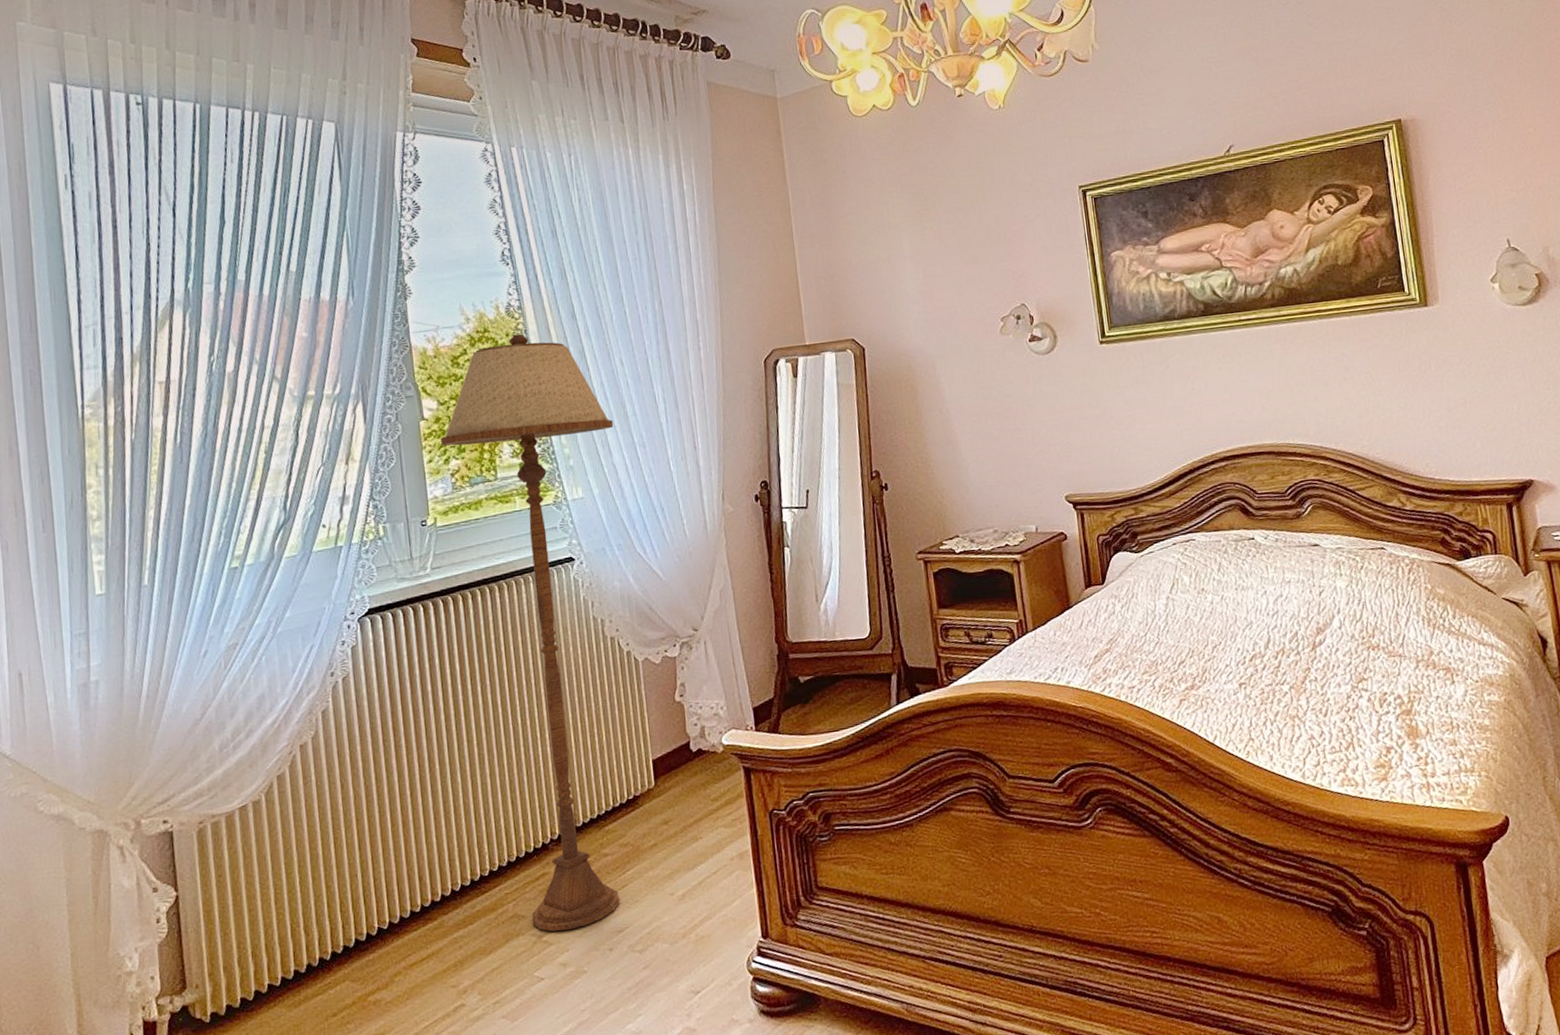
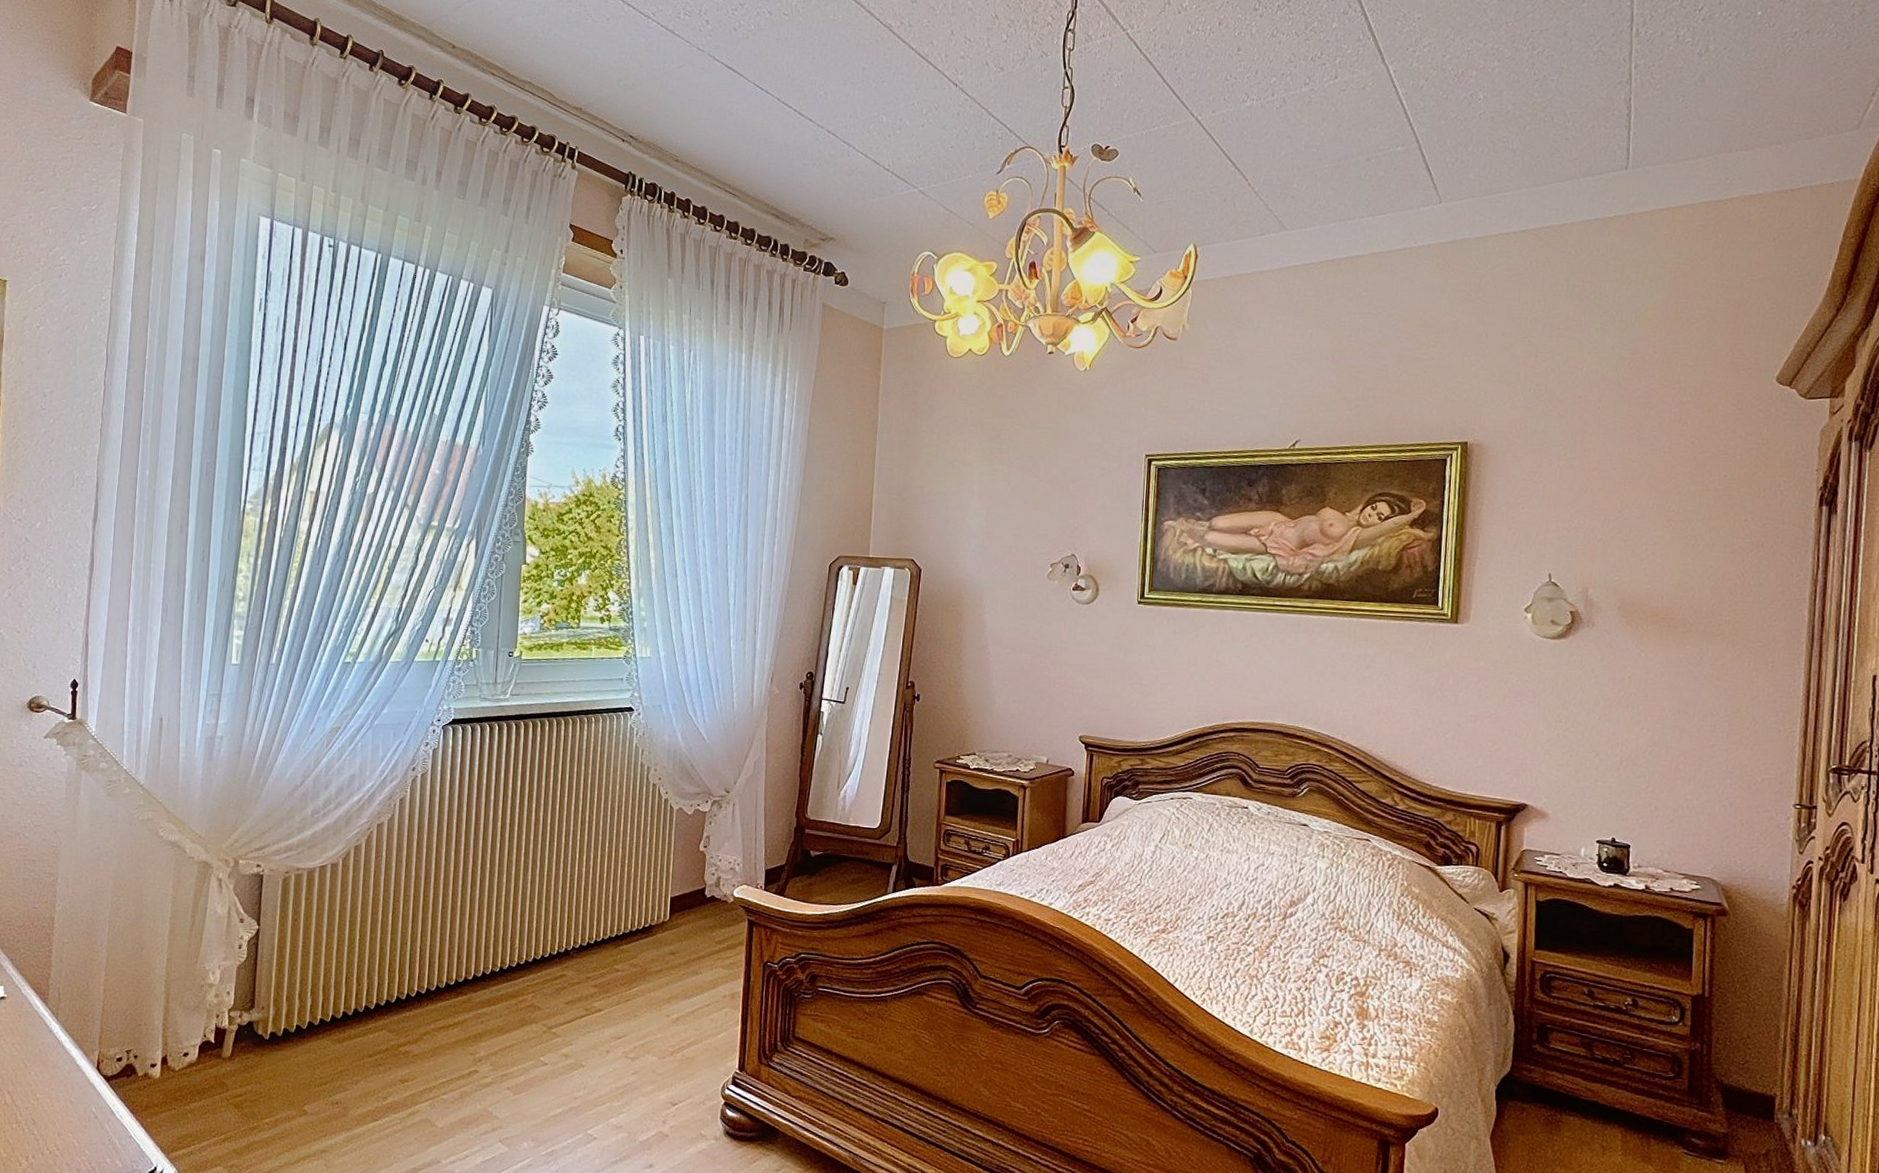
floor lamp: present [440,334,619,932] -> none [536,503,688,1028]

